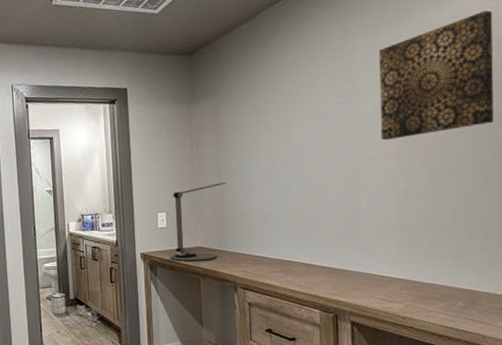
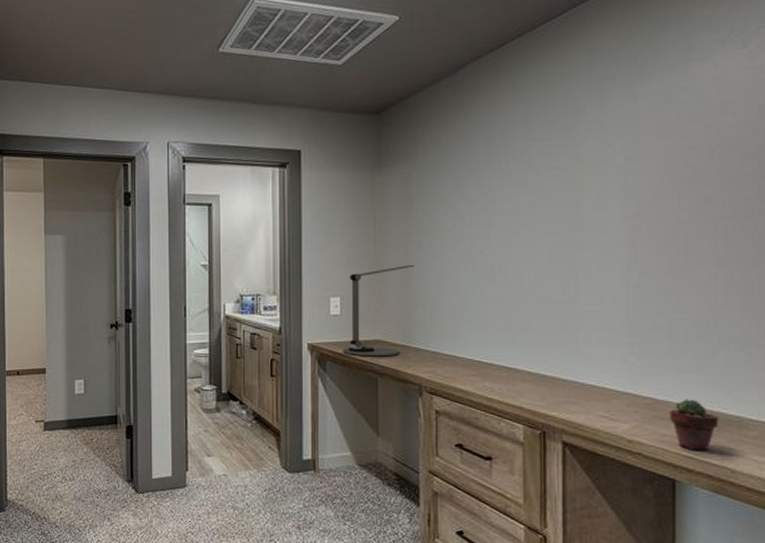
wall art: present [379,10,494,141] -> none [608,70,755,224]
potted succulent: none [434,281,472,322] -> present [669,399,719,451]

